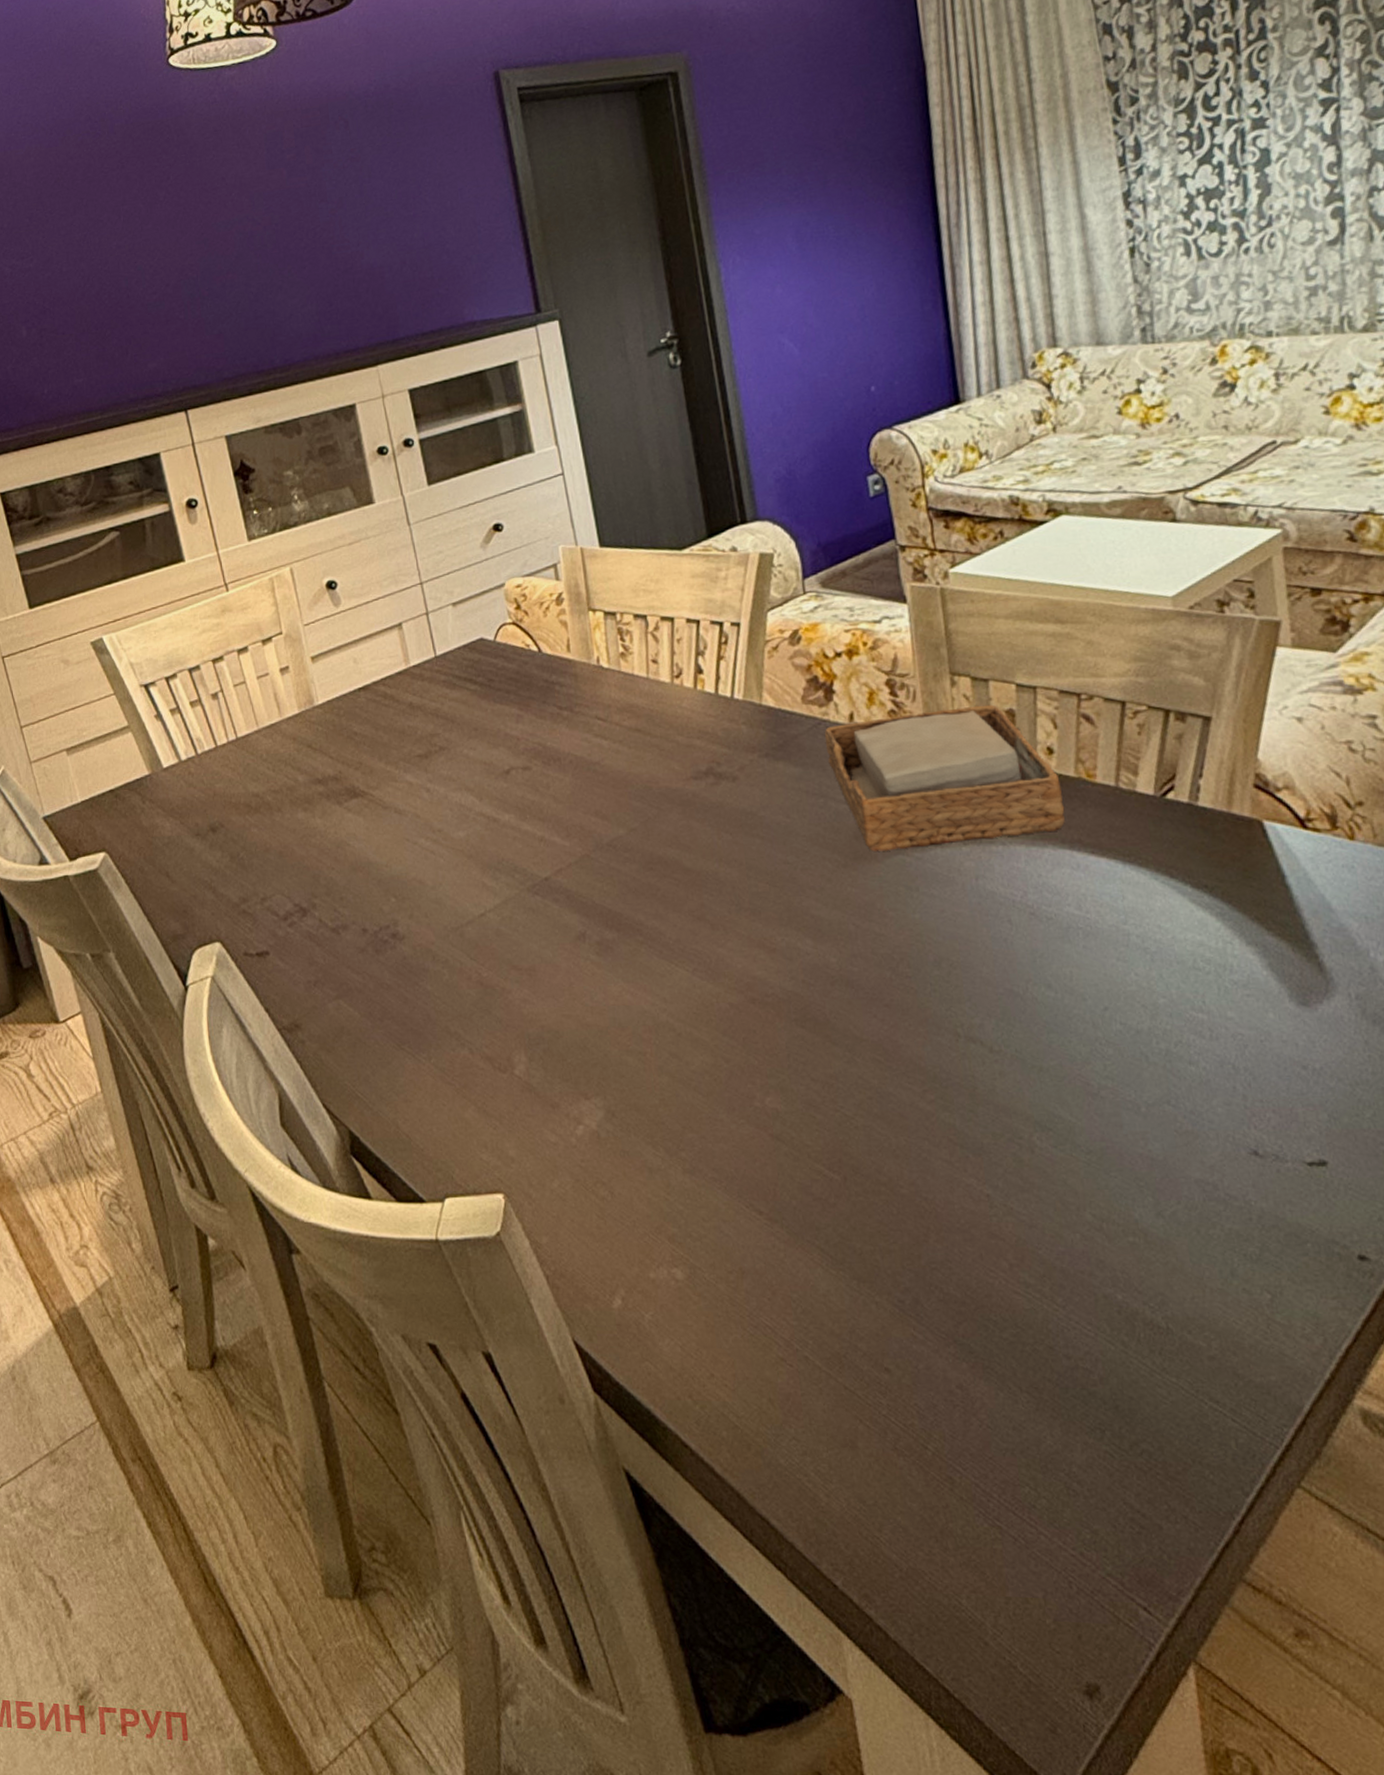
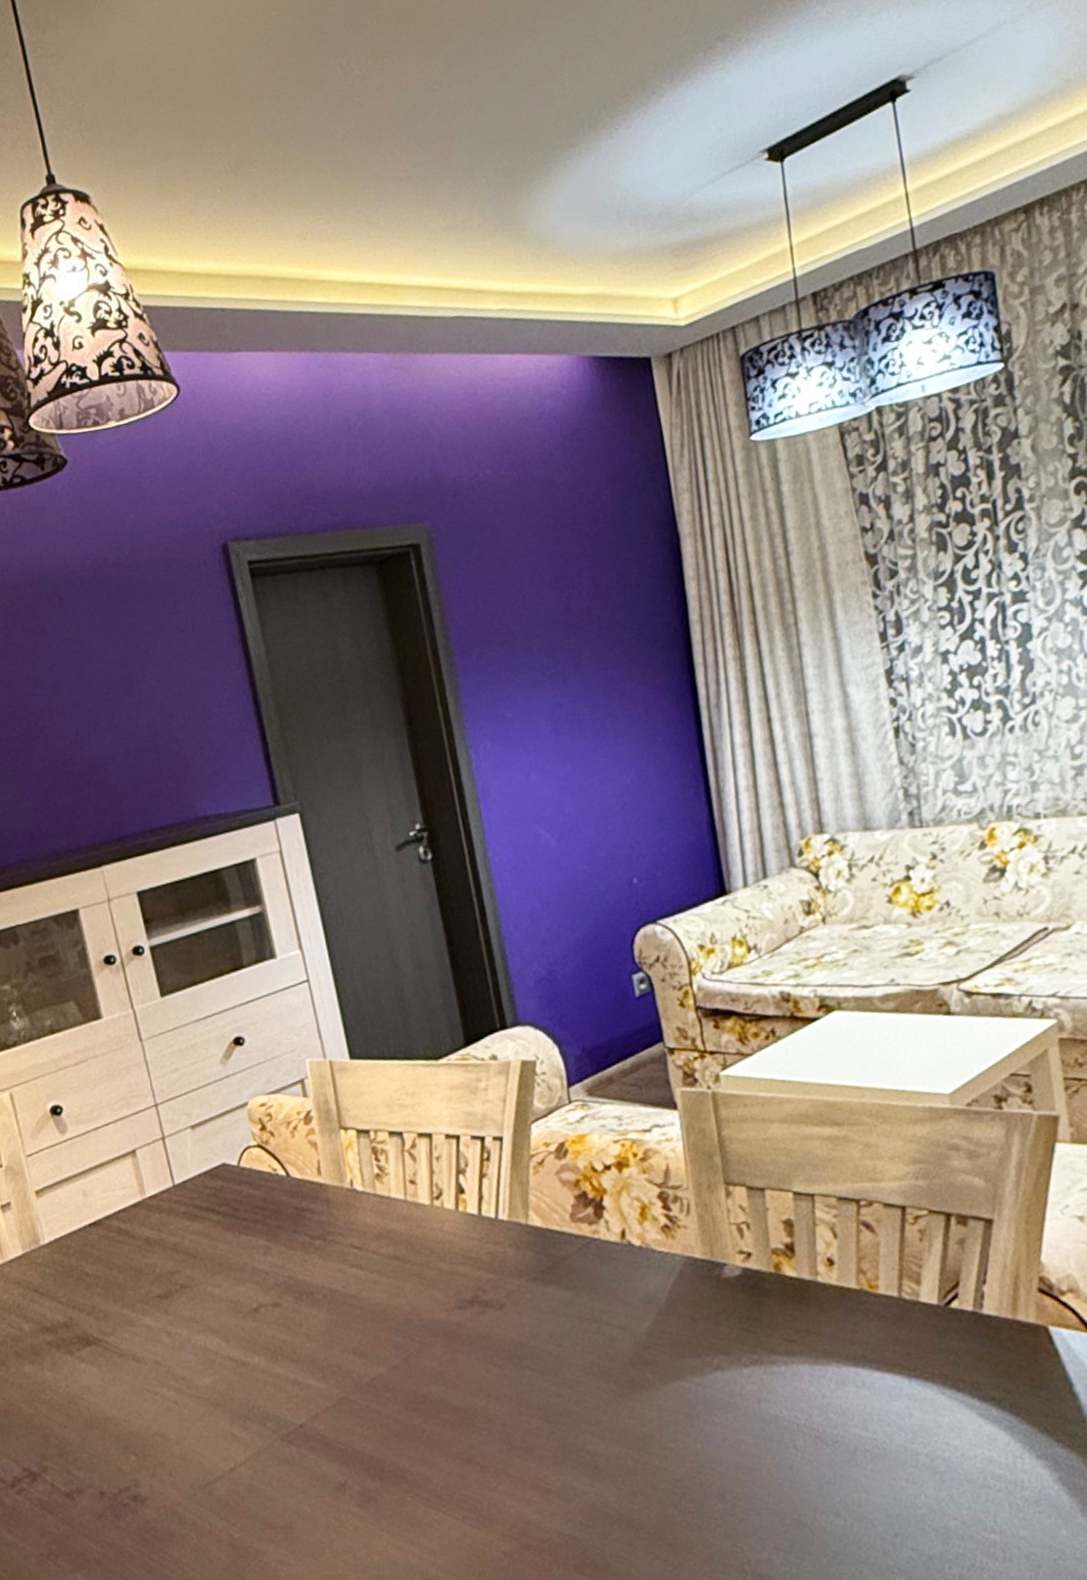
napkin holder: present [824,704,1065,852] -> none [595,1215,848,1379]

